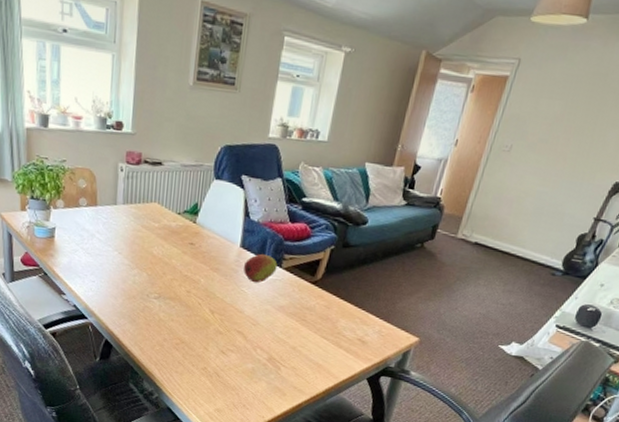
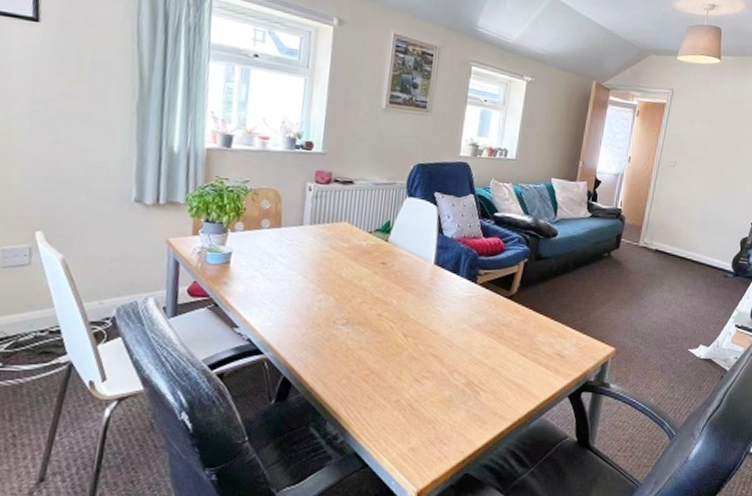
fruit: present [243,254,278,283] -> none [437,271,473,302]

